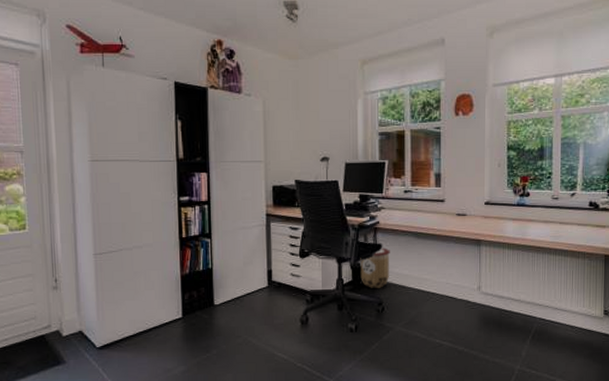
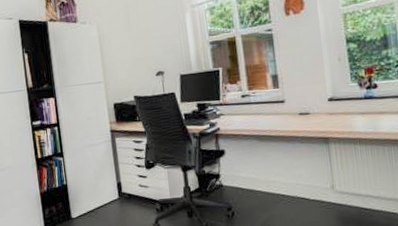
trash can: present [360,232,390,288] -> none [204,139,236,194]

